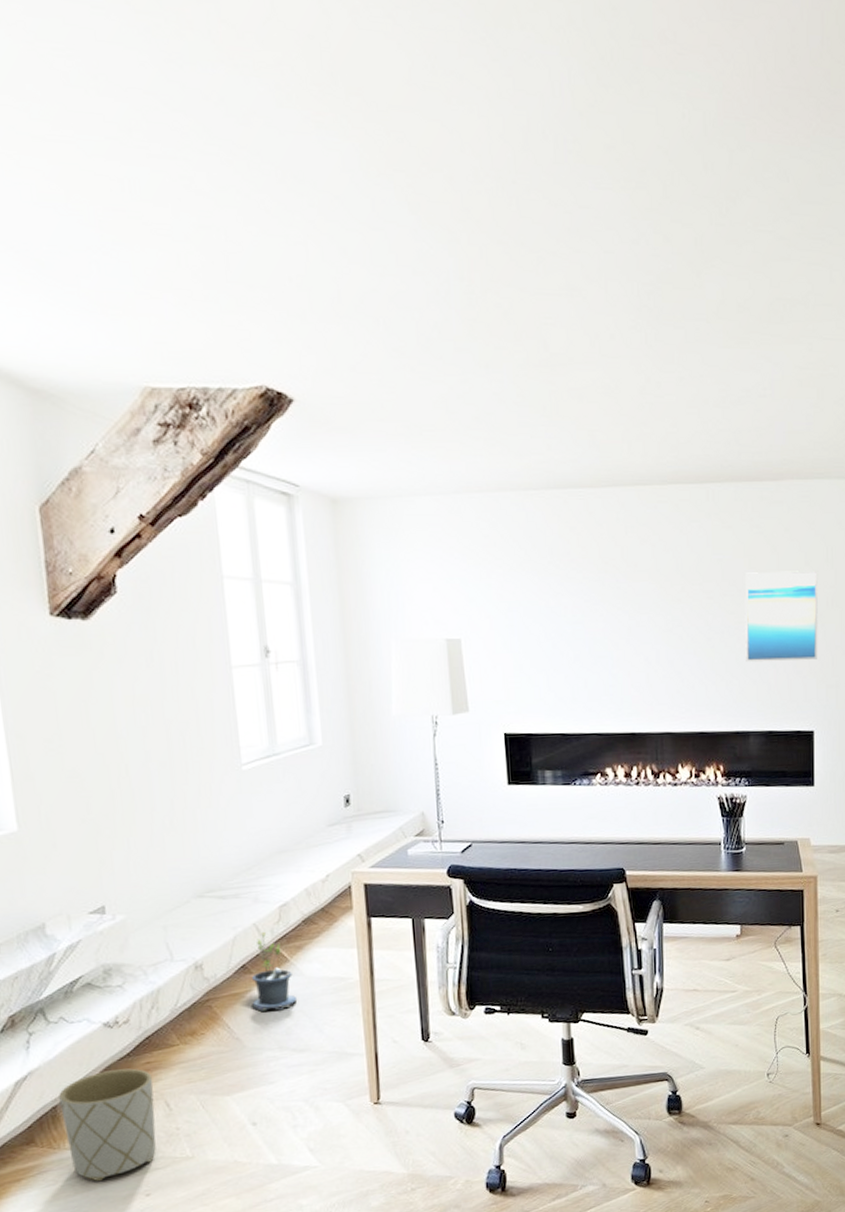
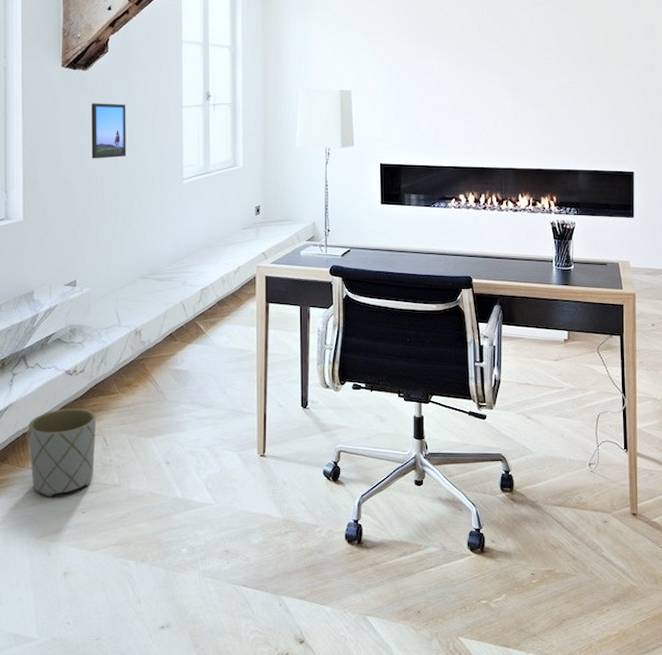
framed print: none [100,665,159,743] -> present [91,103,126,159]
potted plant: present [250,931,298,1012] -> none [173,308,209,372]
wall art: present [745,571,818,663] -> none [577,43,638,115]

